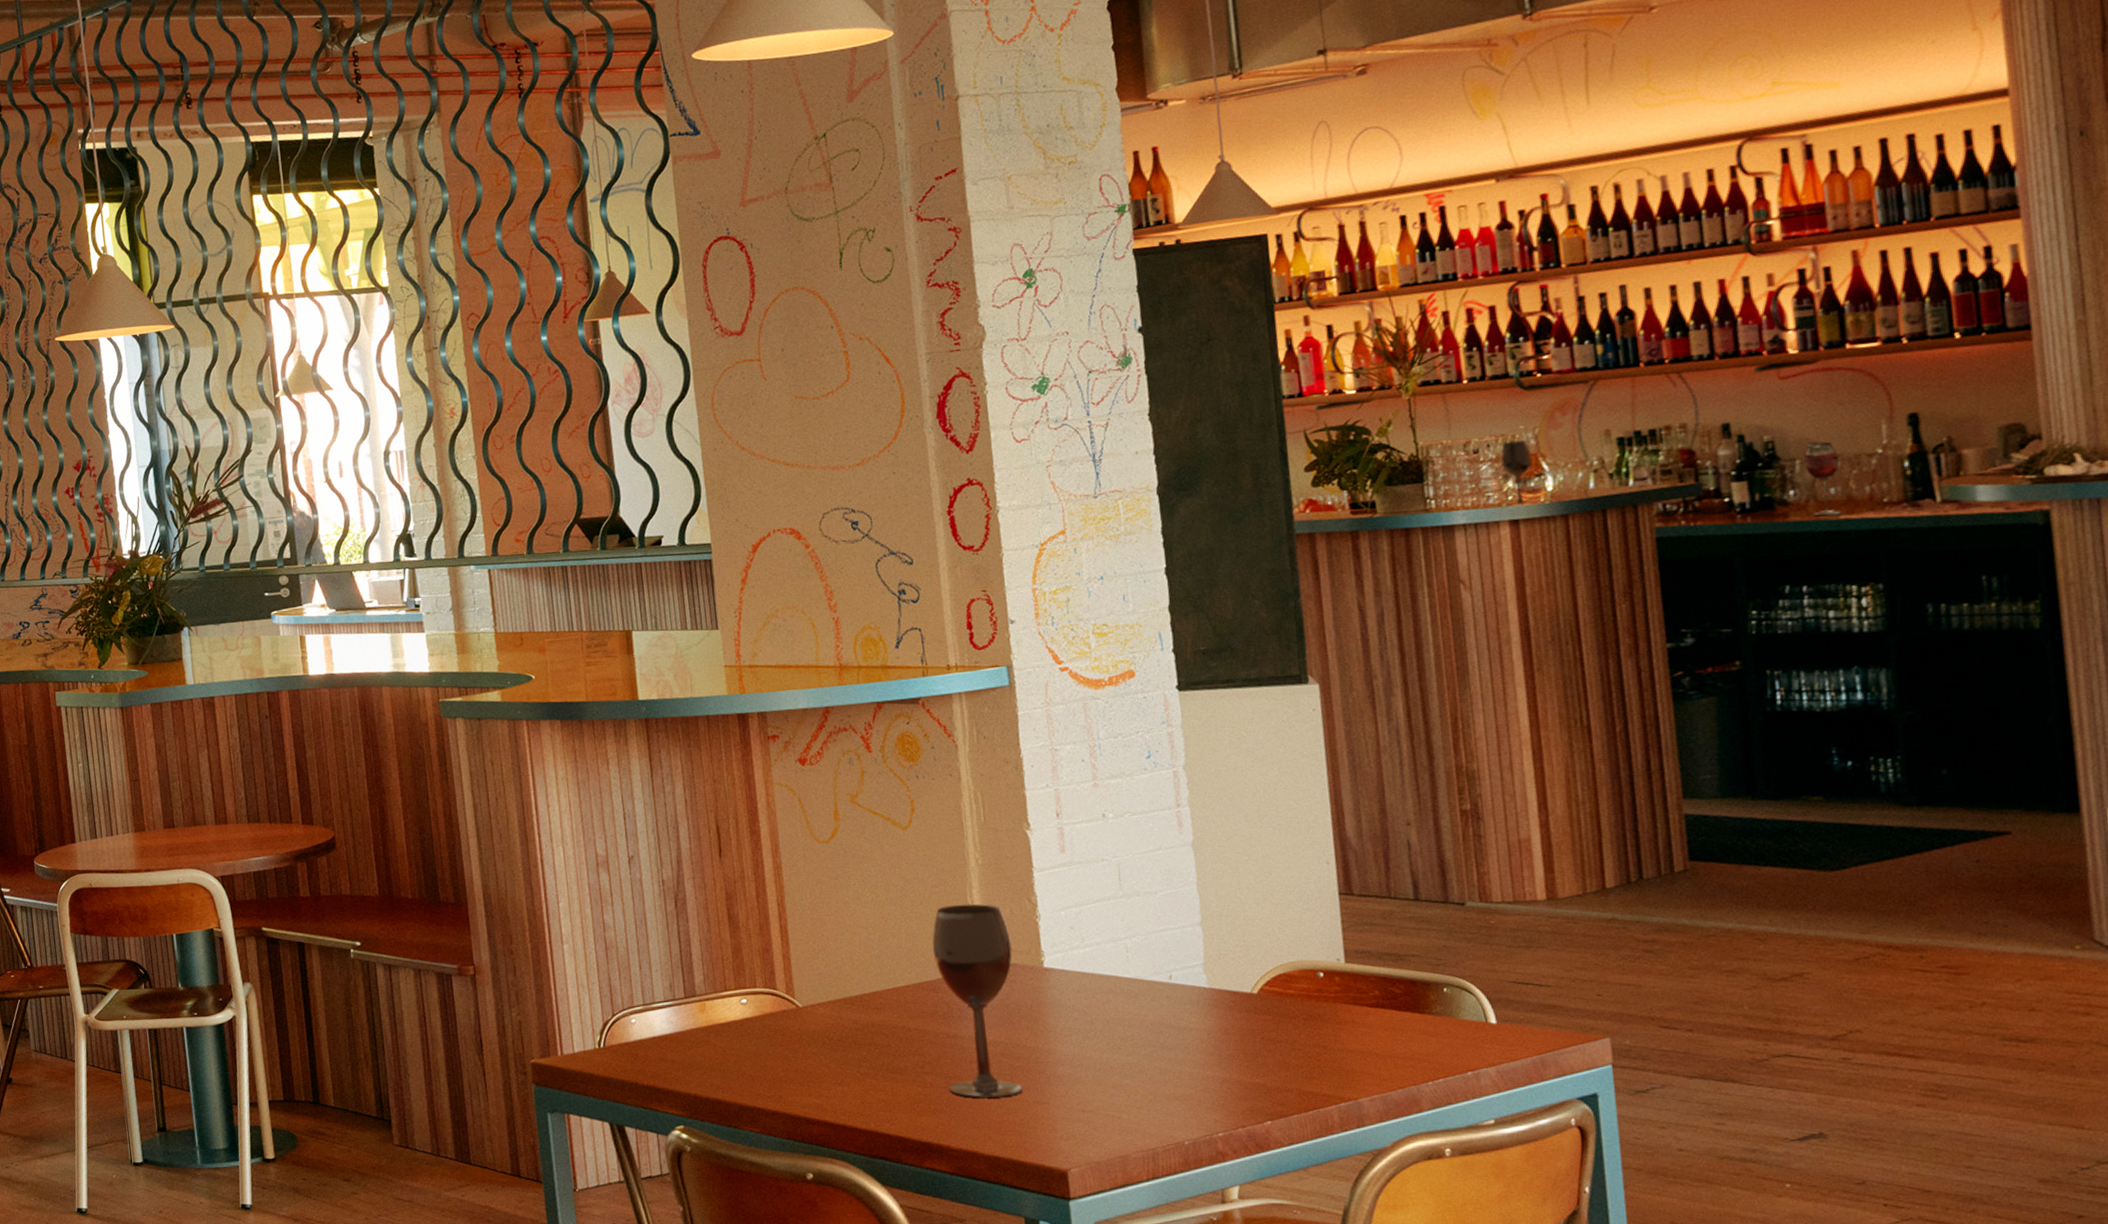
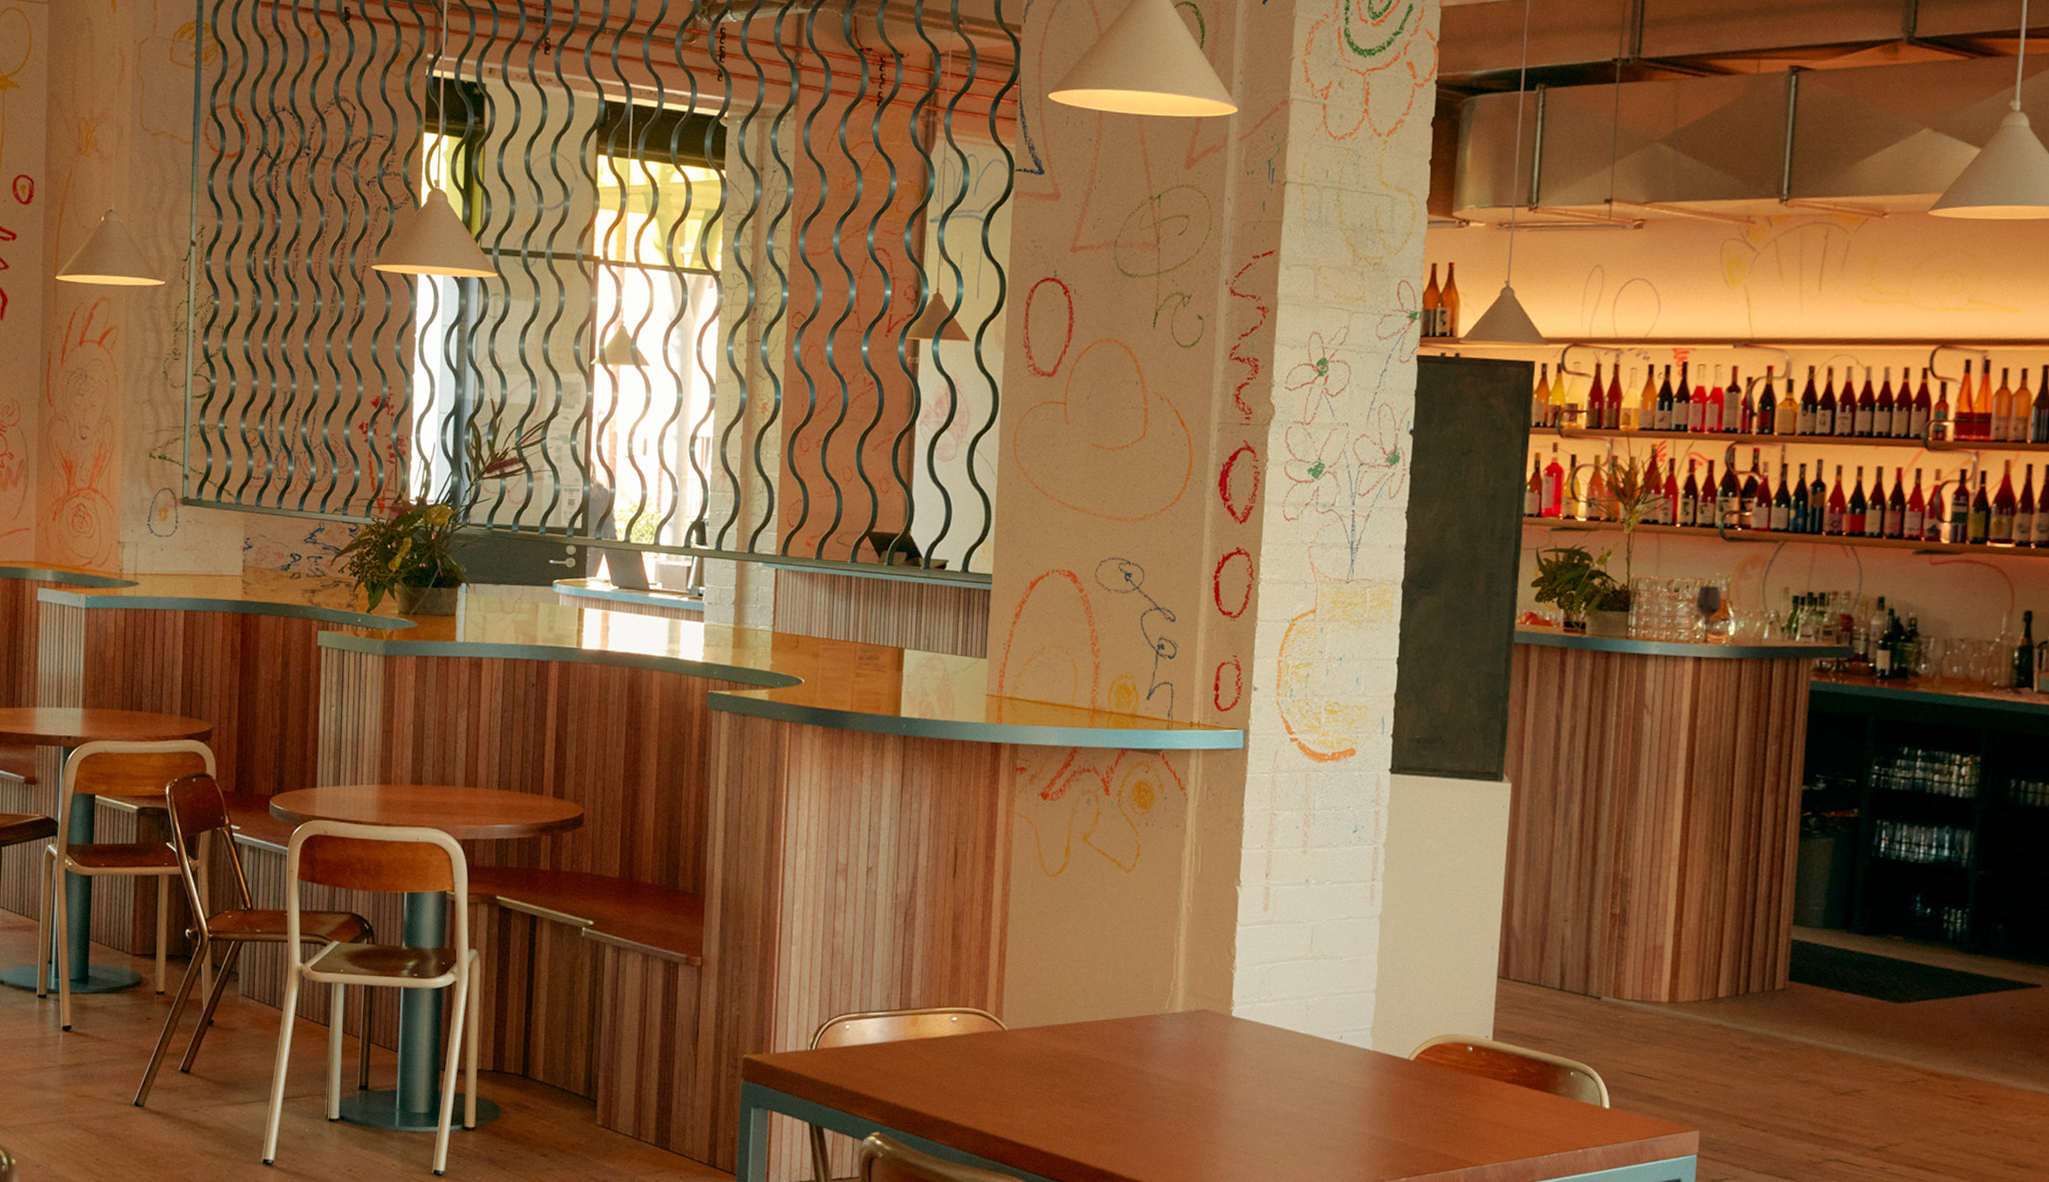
wine glass: present [932,903,1023,1099] -> none [1130,948,1207,1134]
wineglass: present [1804,441,1843,517] -> none [1937,624,1965,691]

